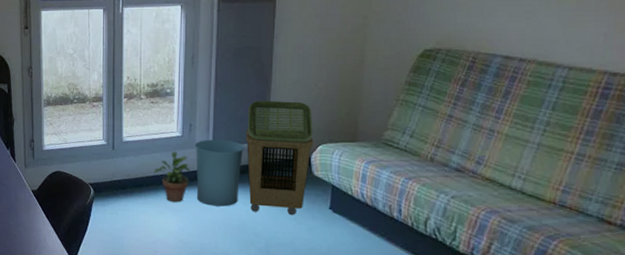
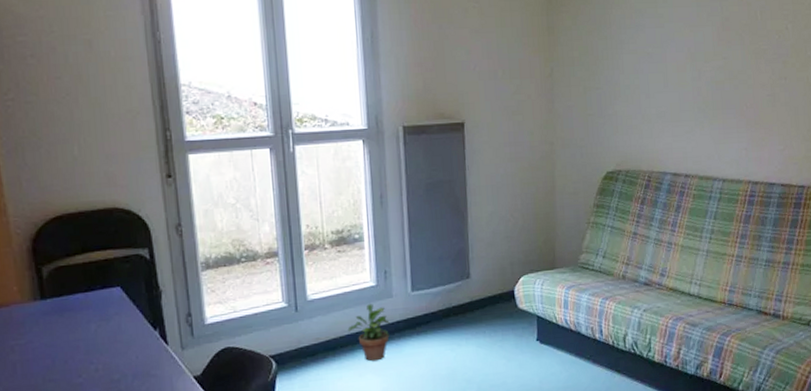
waste bin: present [194,139,245,207] -> none [392,283,447,358]
laundry basket: present [245,100,314,216] -> none [446,234,516,357]

